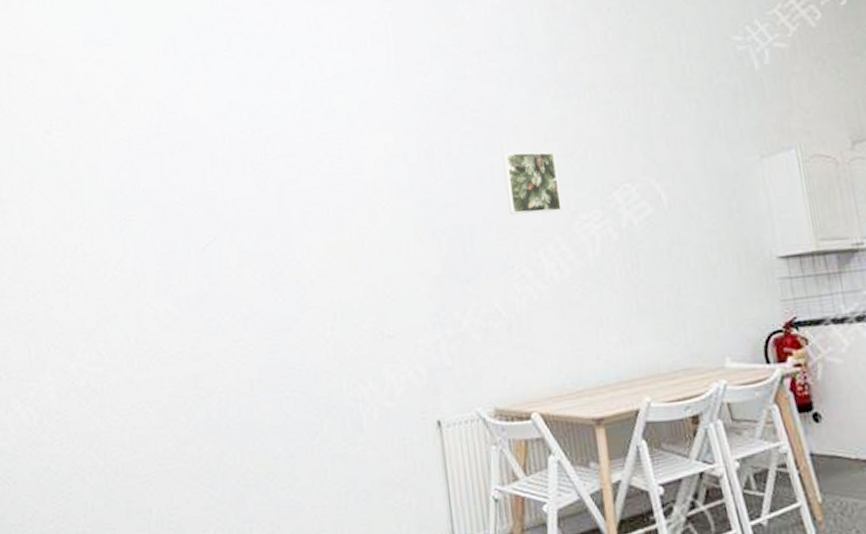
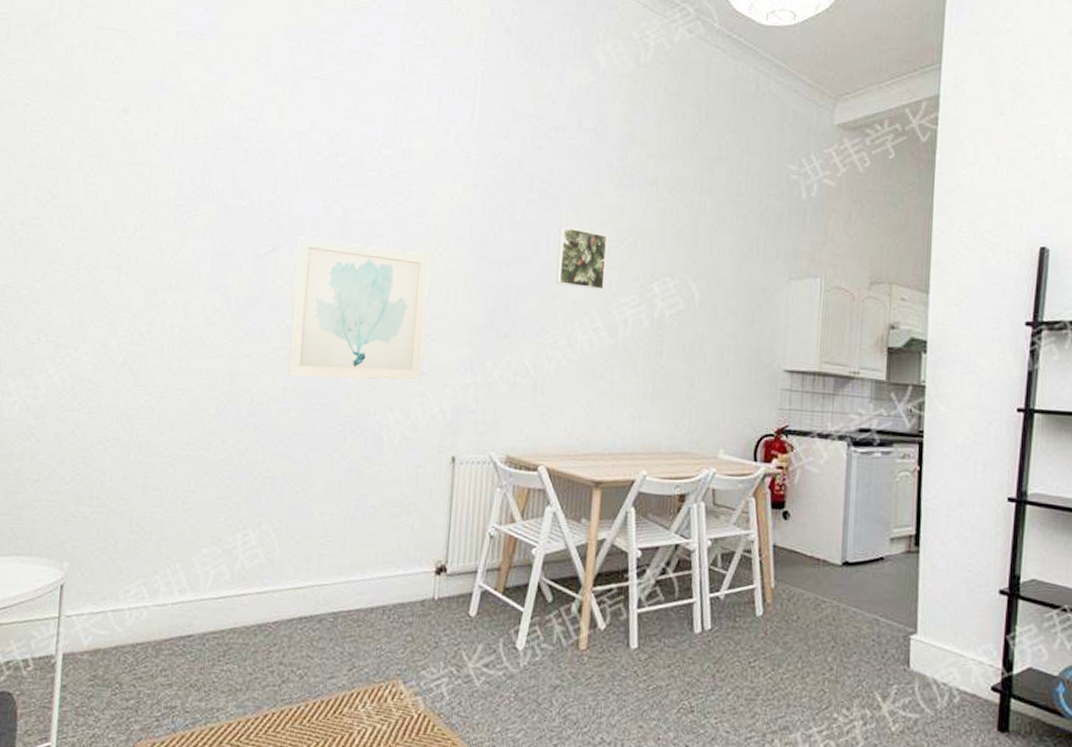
wall art: none [236,212,388,369] -> present [287,236,430,381]

